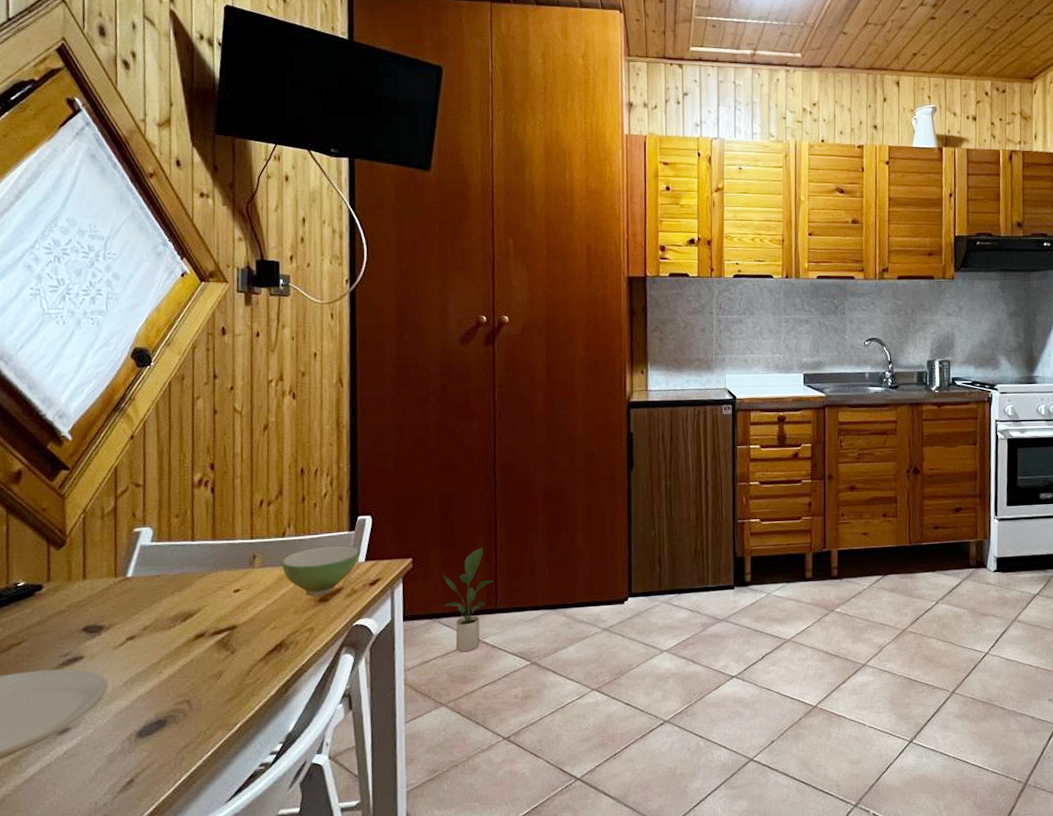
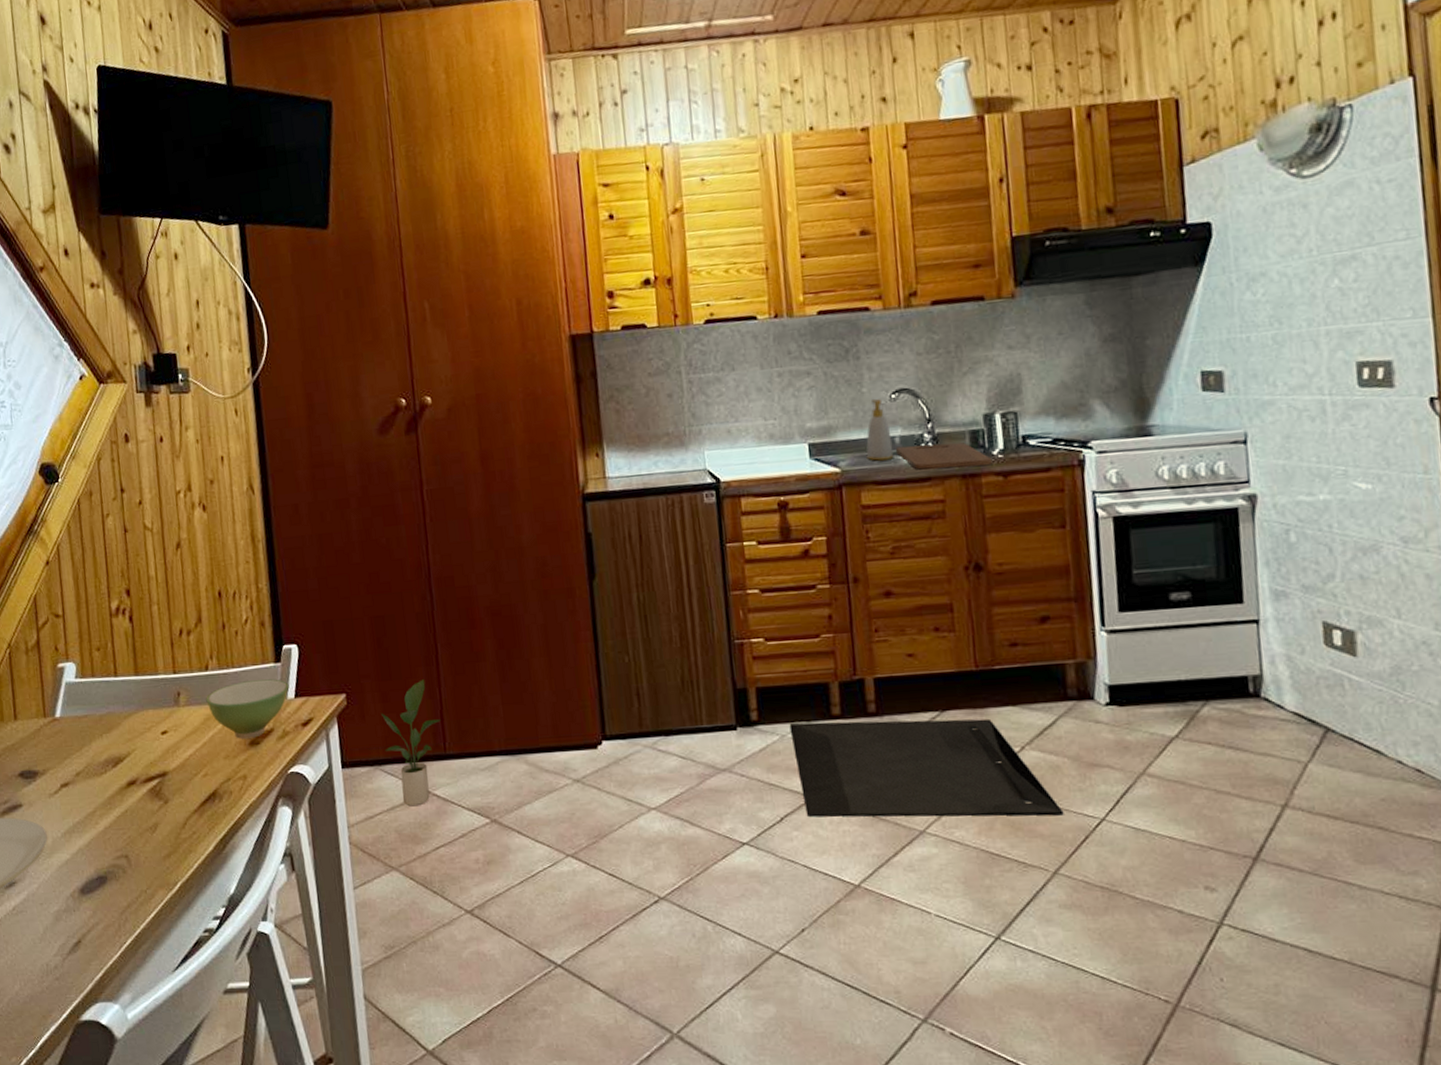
door mat: none [774,581,962,655] -> present [789,718,1064,817]
soap bottle: none [844,344,864,390] -> present [866,399,894,461]
cutting board: none [865,379,931,398] -> present [895,442,993,470]

